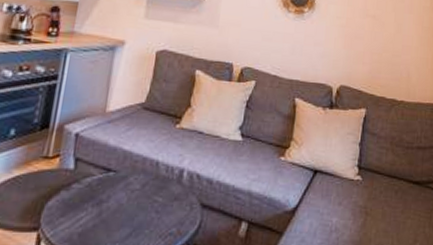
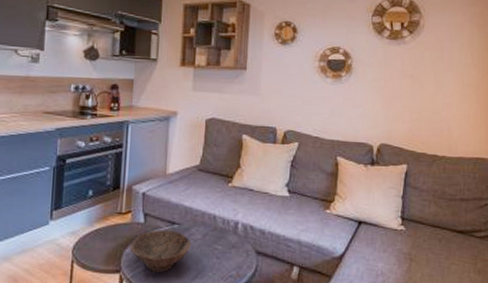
bowl: none [54,178,129,231] -> present [130,230,192,273]

